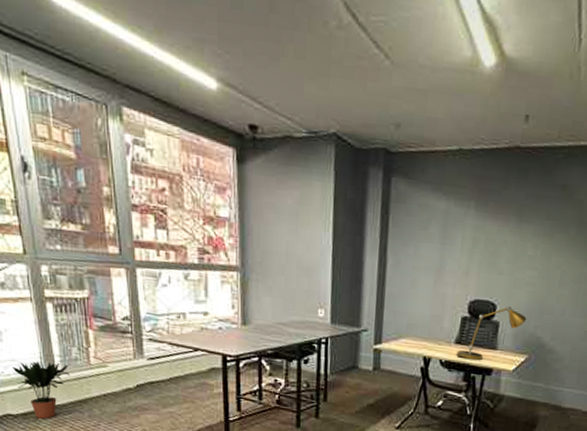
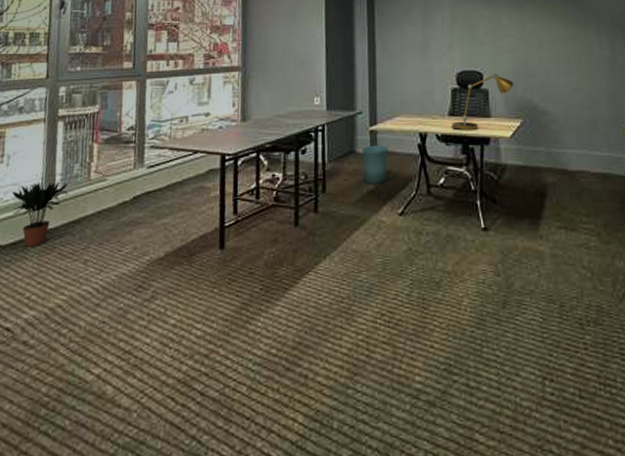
waste bin: none [364,362,392,399] -> present [361,145,389,184]

